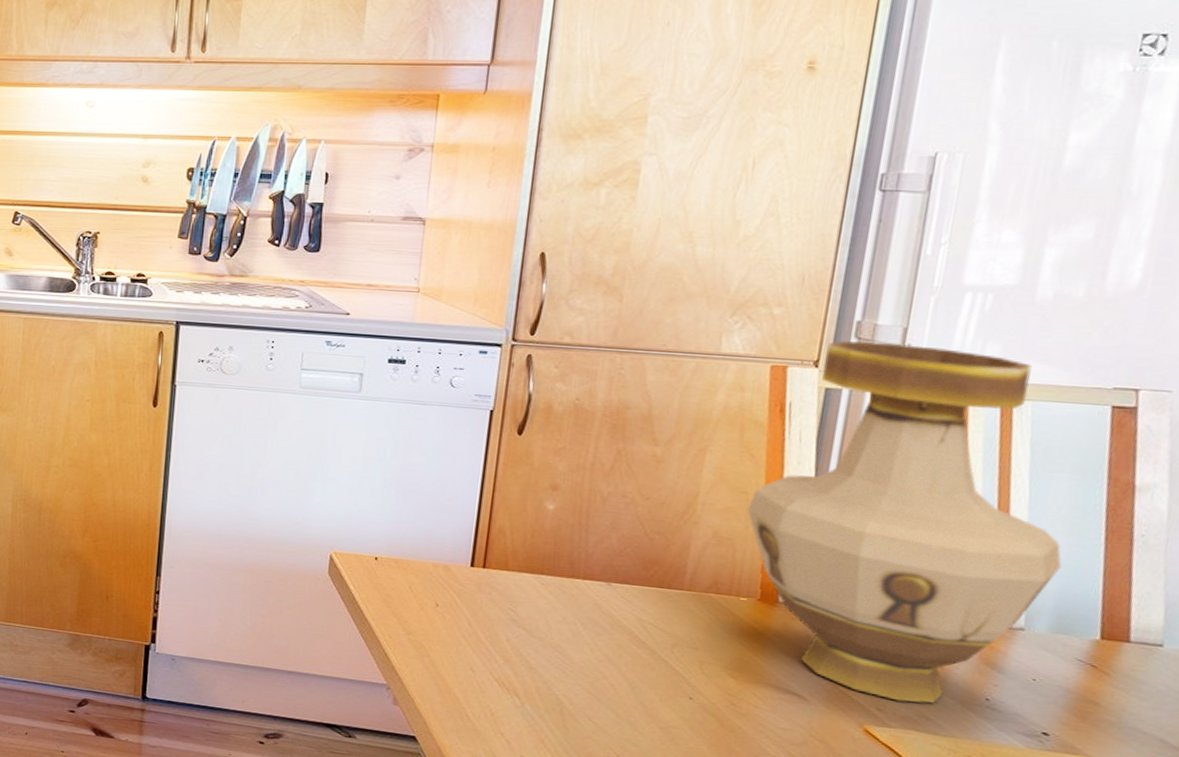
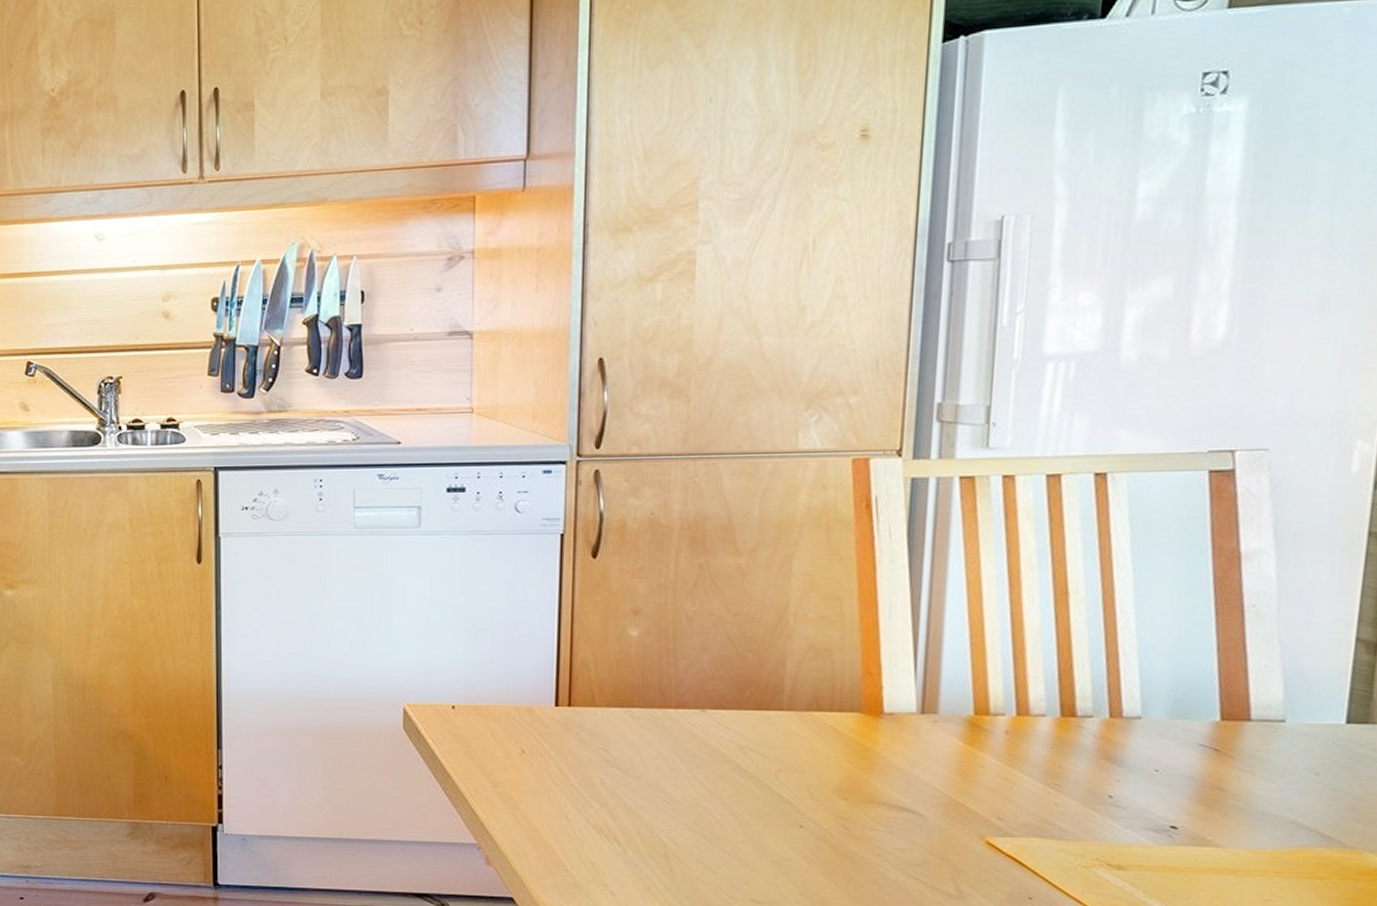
vase: present [747,341,1062,704] -> none [841,423,1173,808]

